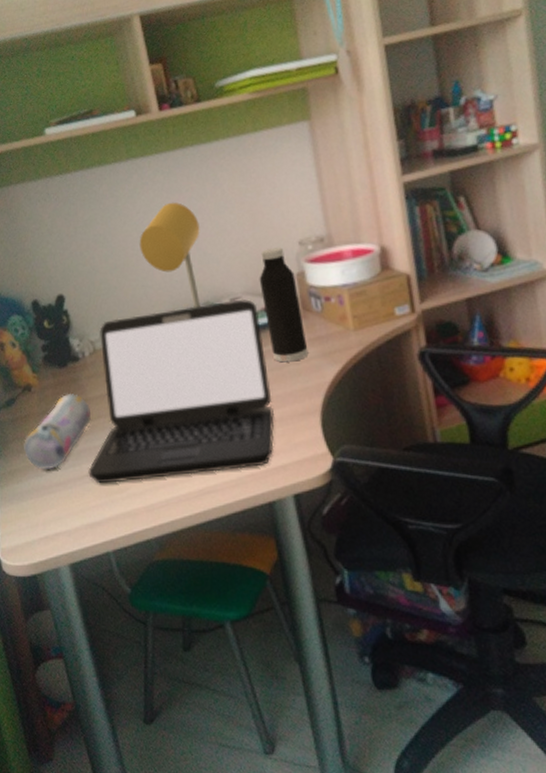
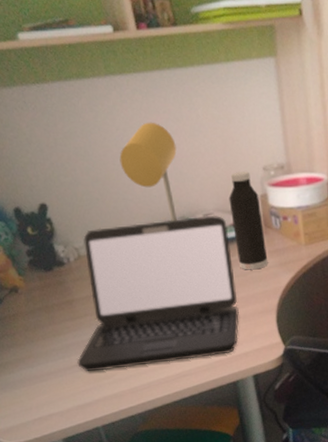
pencil case: present [23,393,91,471] -> none [13,295,78,363]

